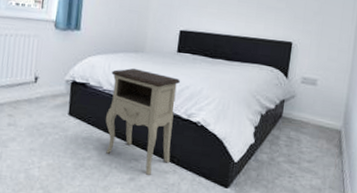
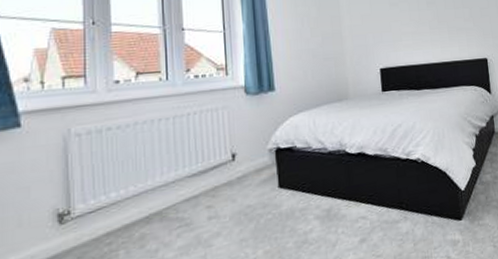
nightstand: present [105,68,181,175] -> none [318,118,398,231]

